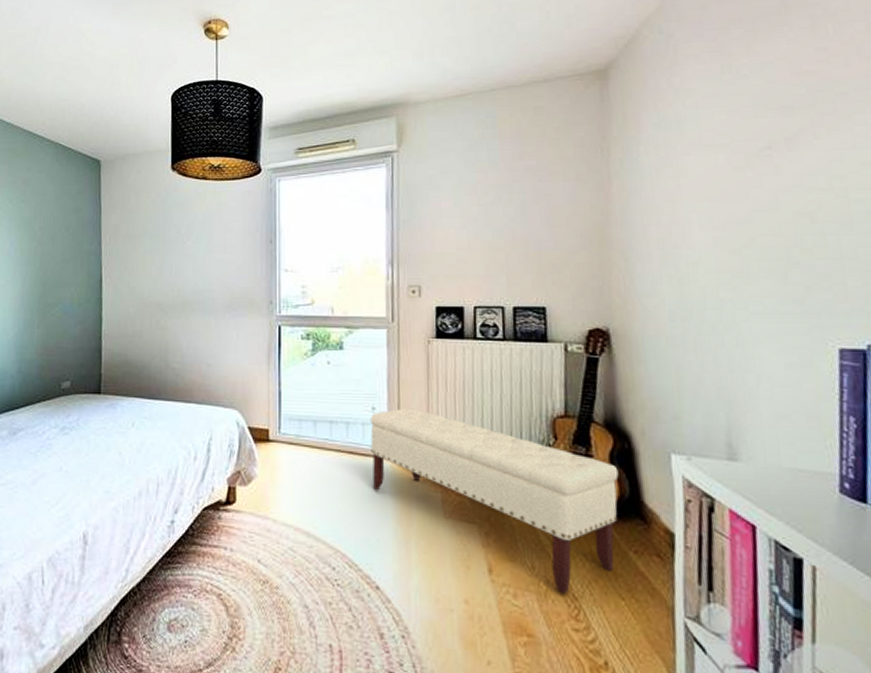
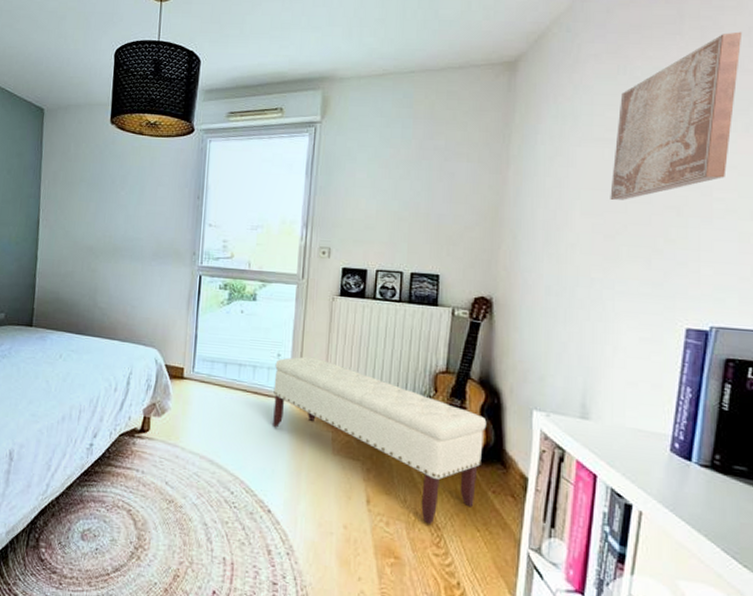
wall art: none [728,16,862,210] -> present [610,31,743,200]

